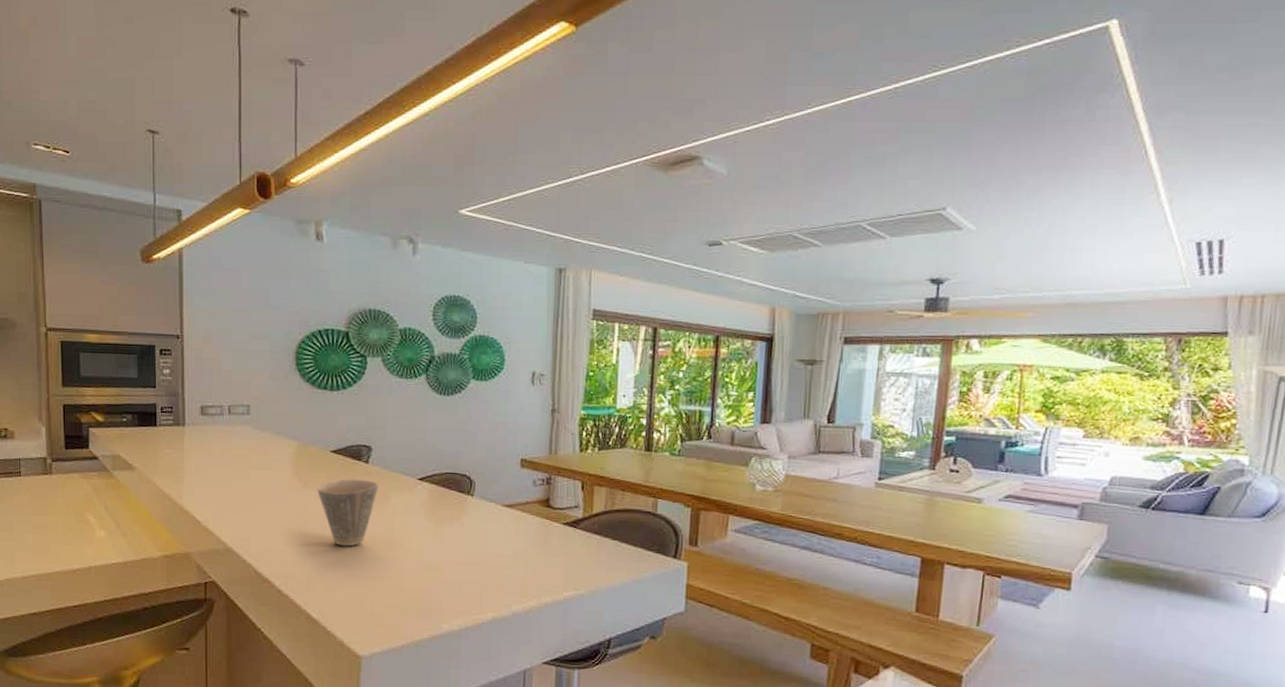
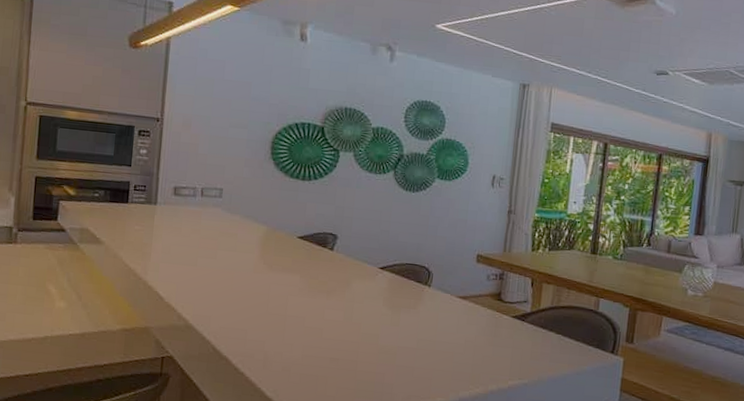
cup: present [317,479,379,547] -> none [281,264,342,329]

